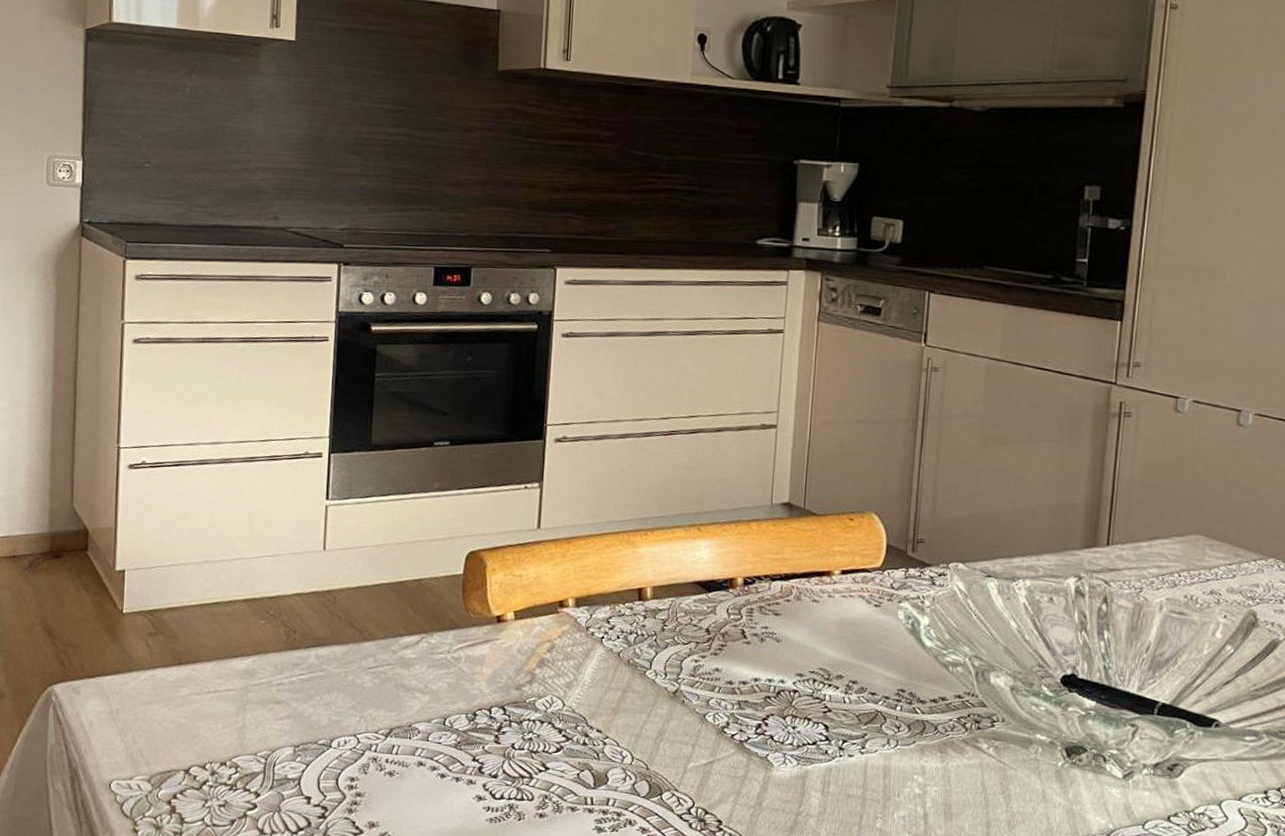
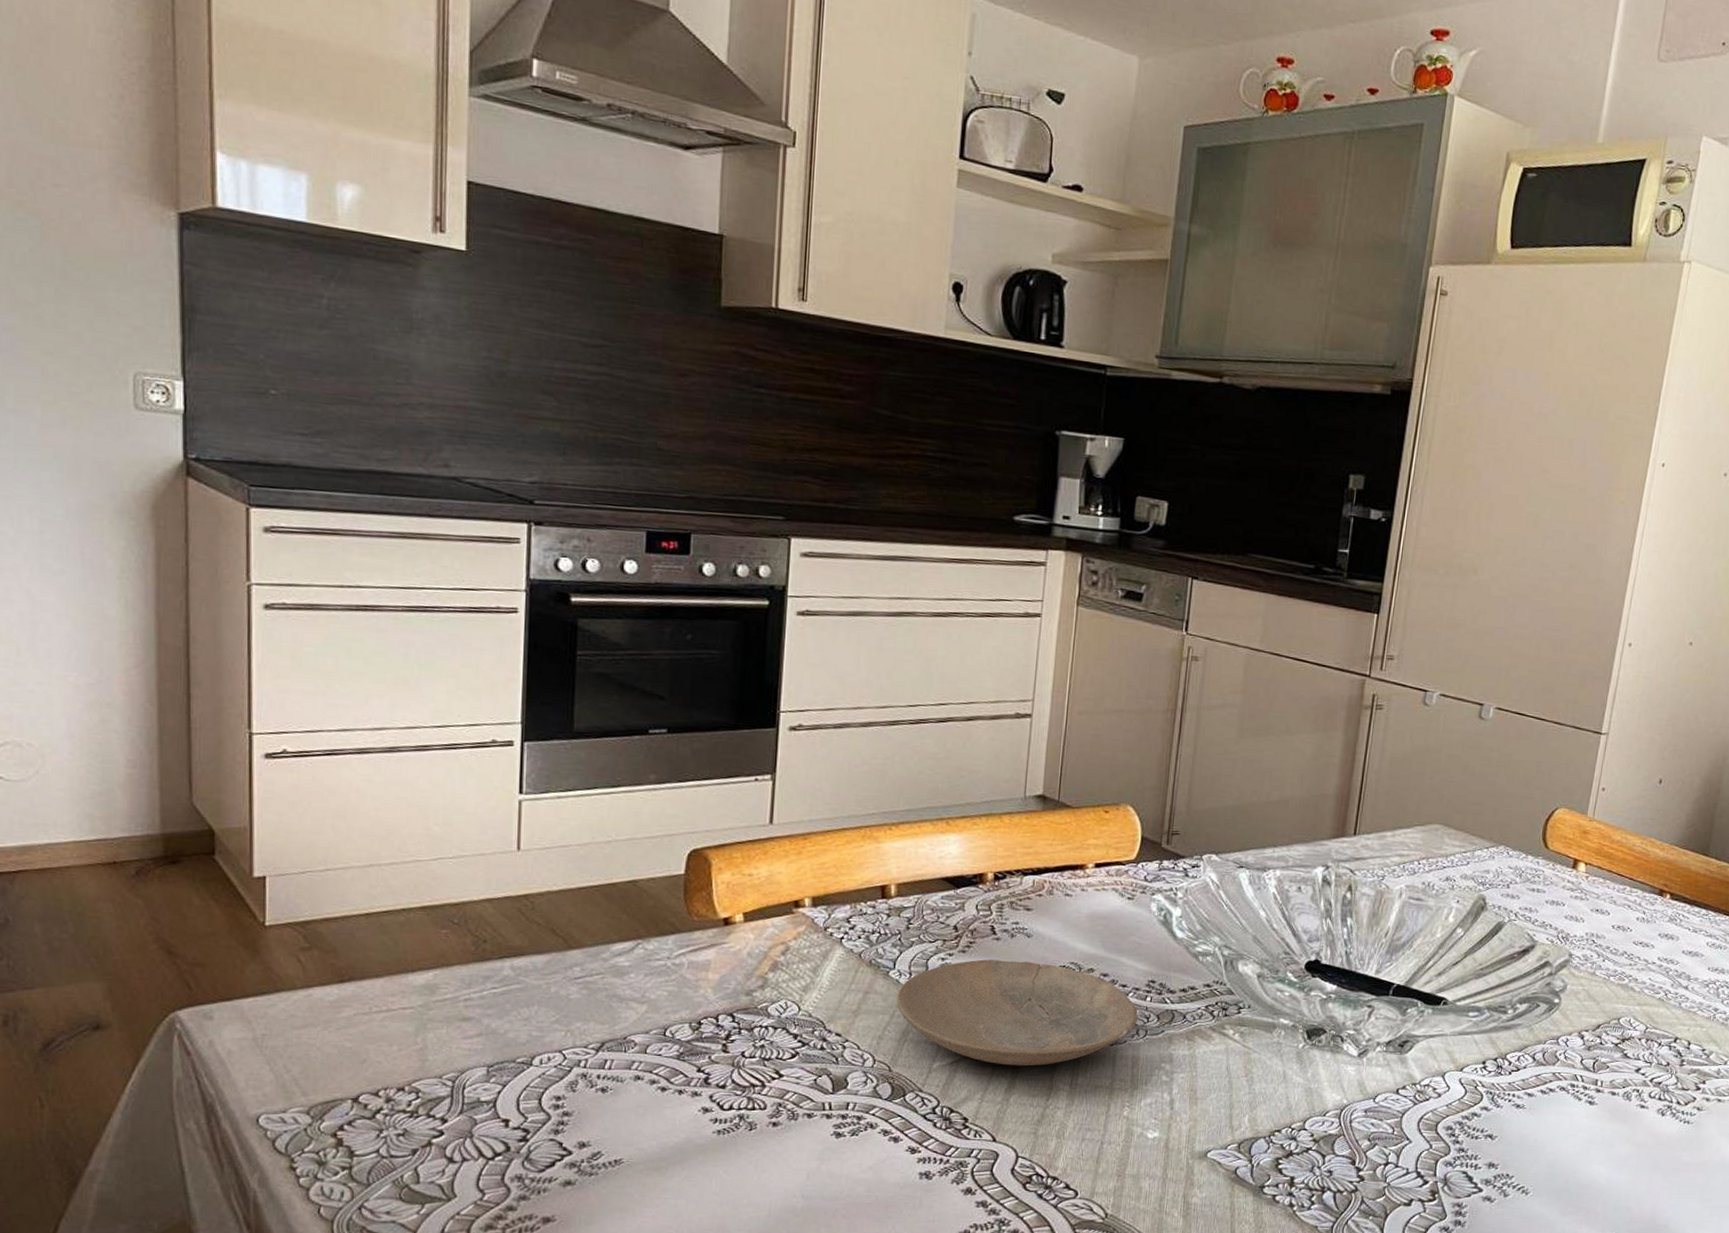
plate: none [653,662,888,772] -> present [897,959,1138,1066]

